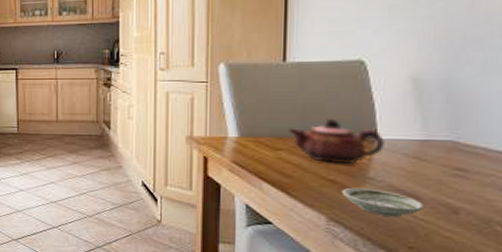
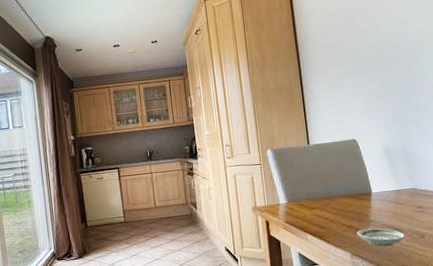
teapot: present [288,118,384,163] -> none [318,181,377,214]

